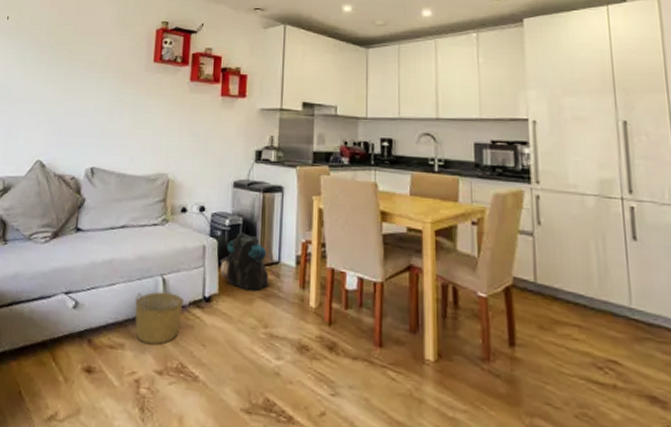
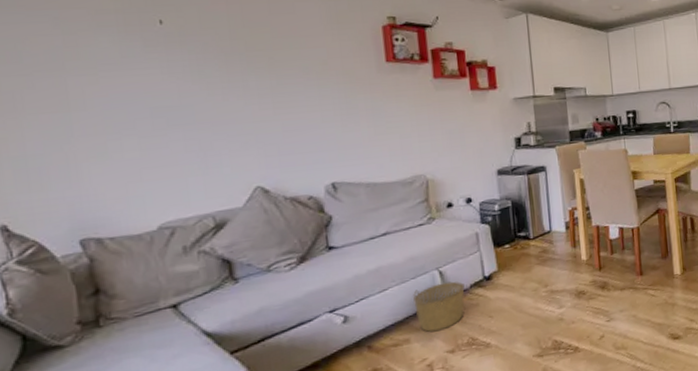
backpack: present [220,232,270,292] -> none [494,213,545,262]

